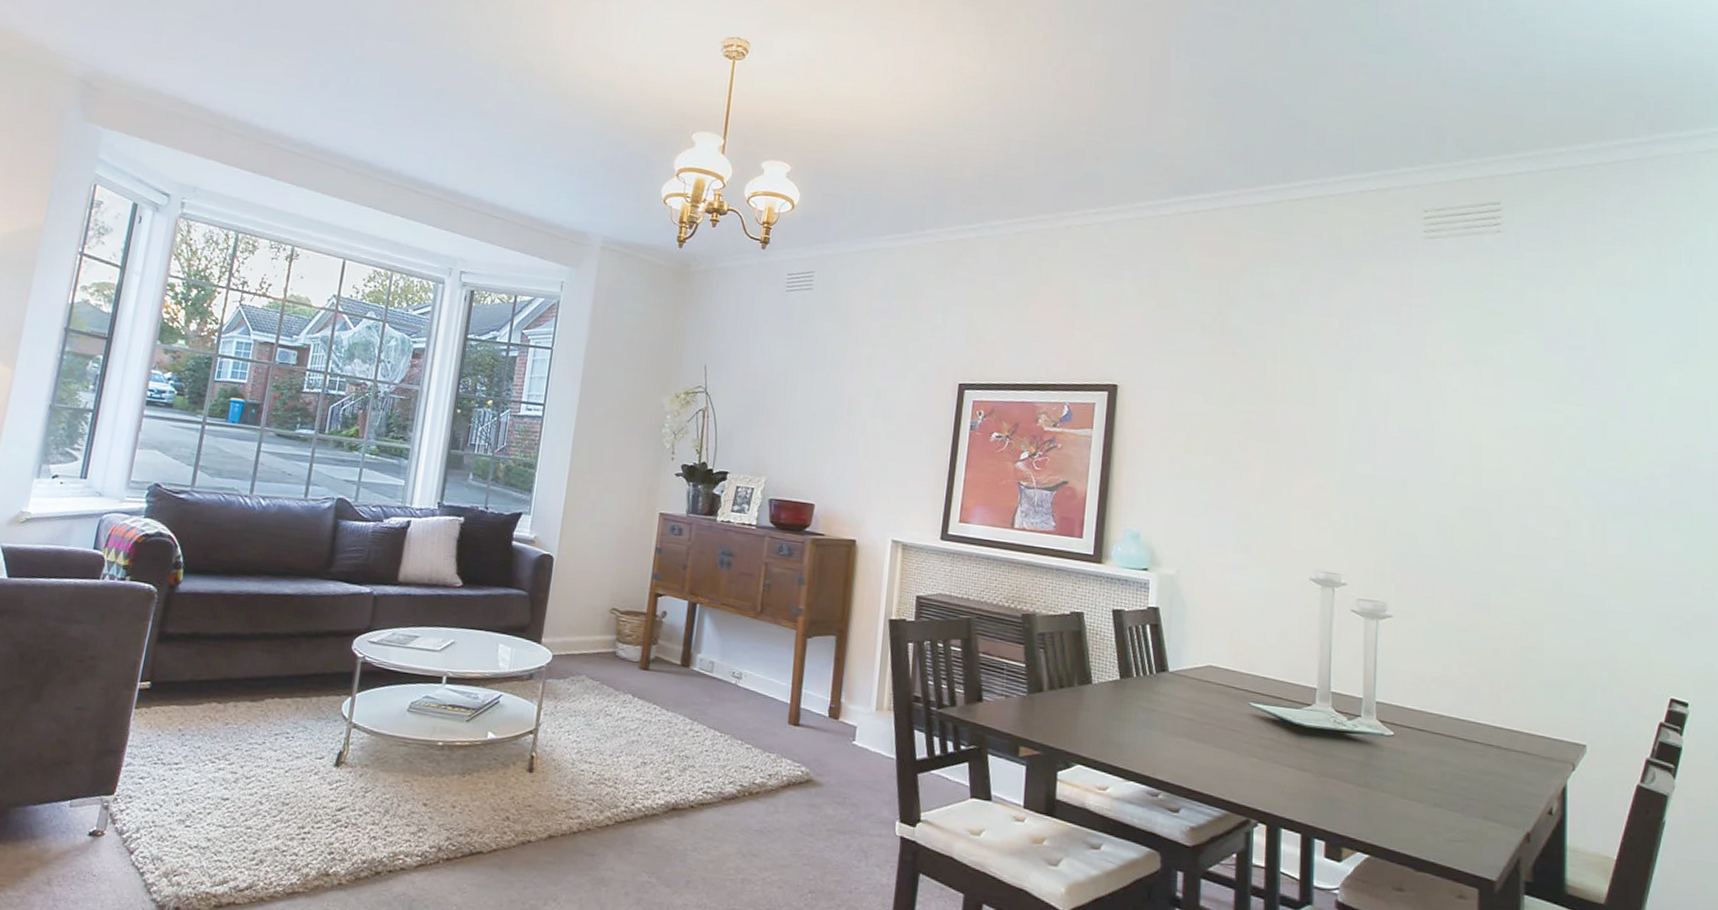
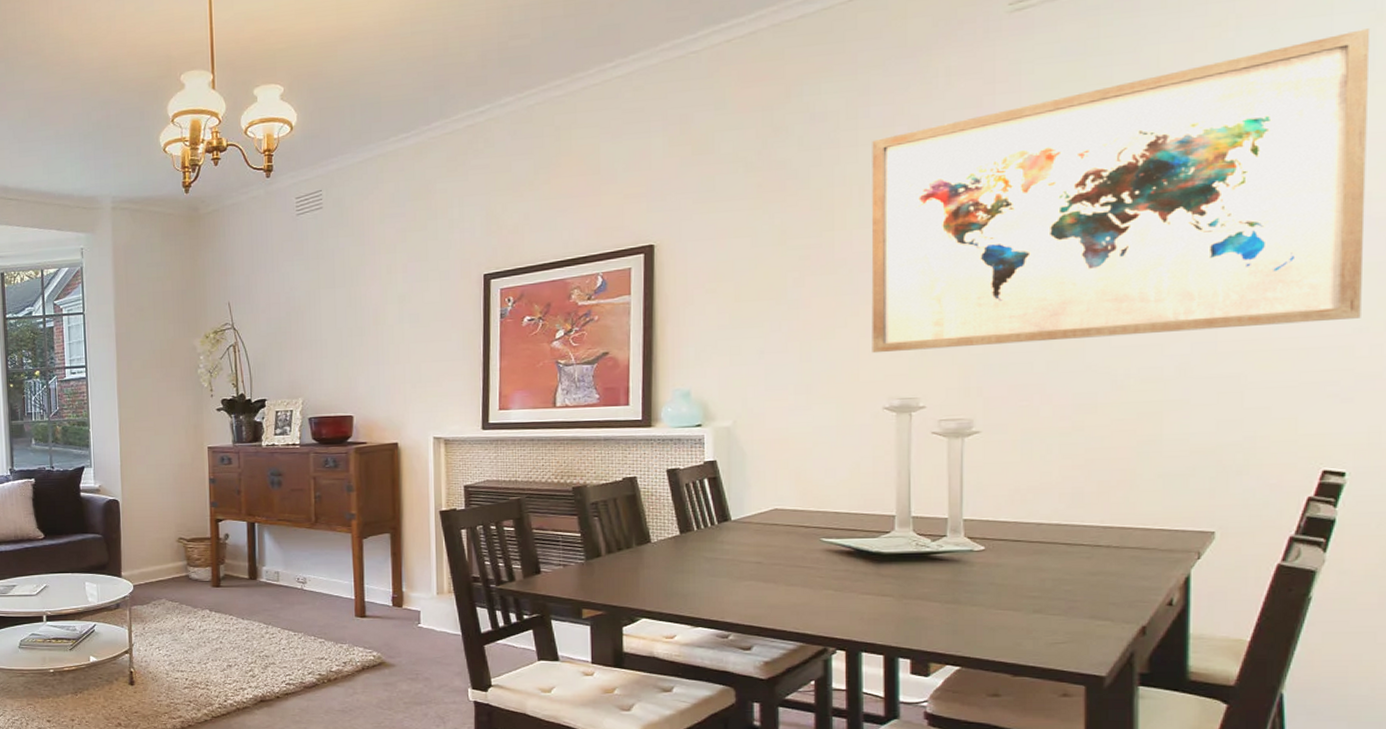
wall art: none [1302,311,1695,562] -> present [871,28,1371,354]

